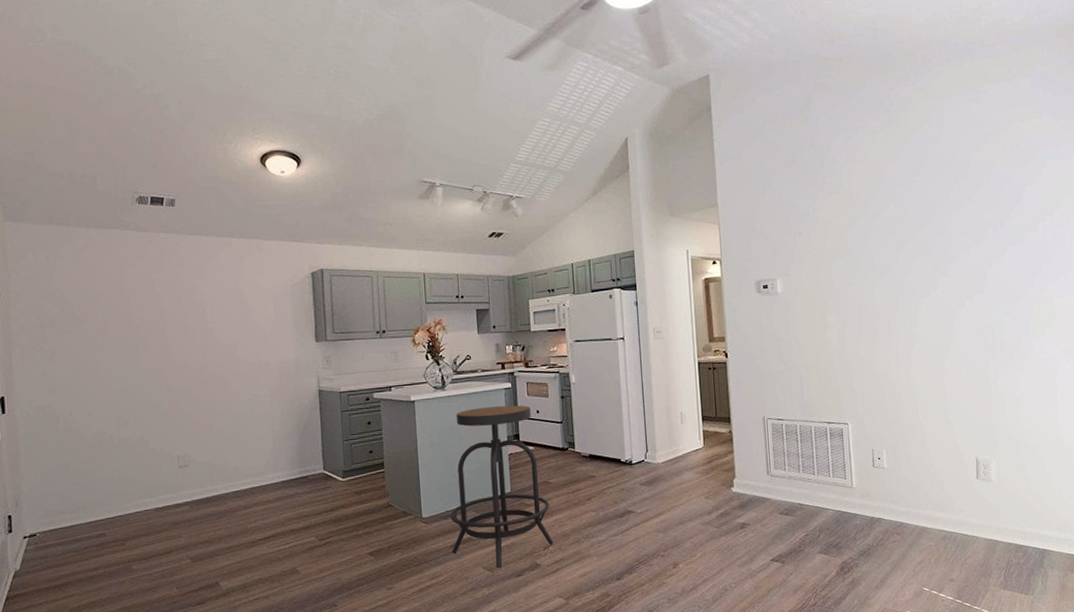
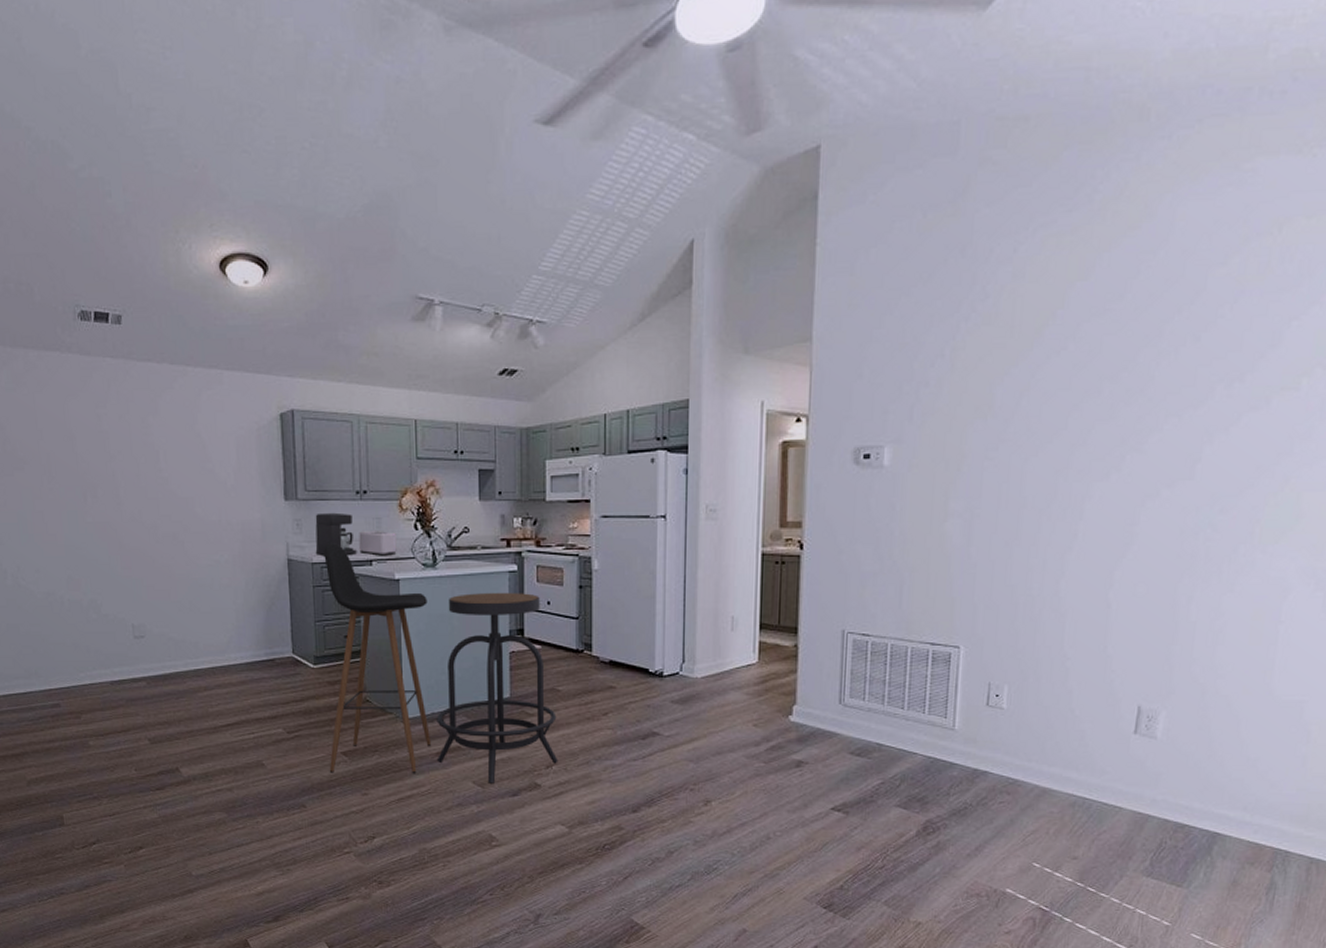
coffee maker: none [342,349,378,385] -> present [315,512,357,555]
bar stool: none [350,373,447,573] -> present [324,542,432,774]
toaster: none [379,361,412,383] -> present [359,530,397,556]

